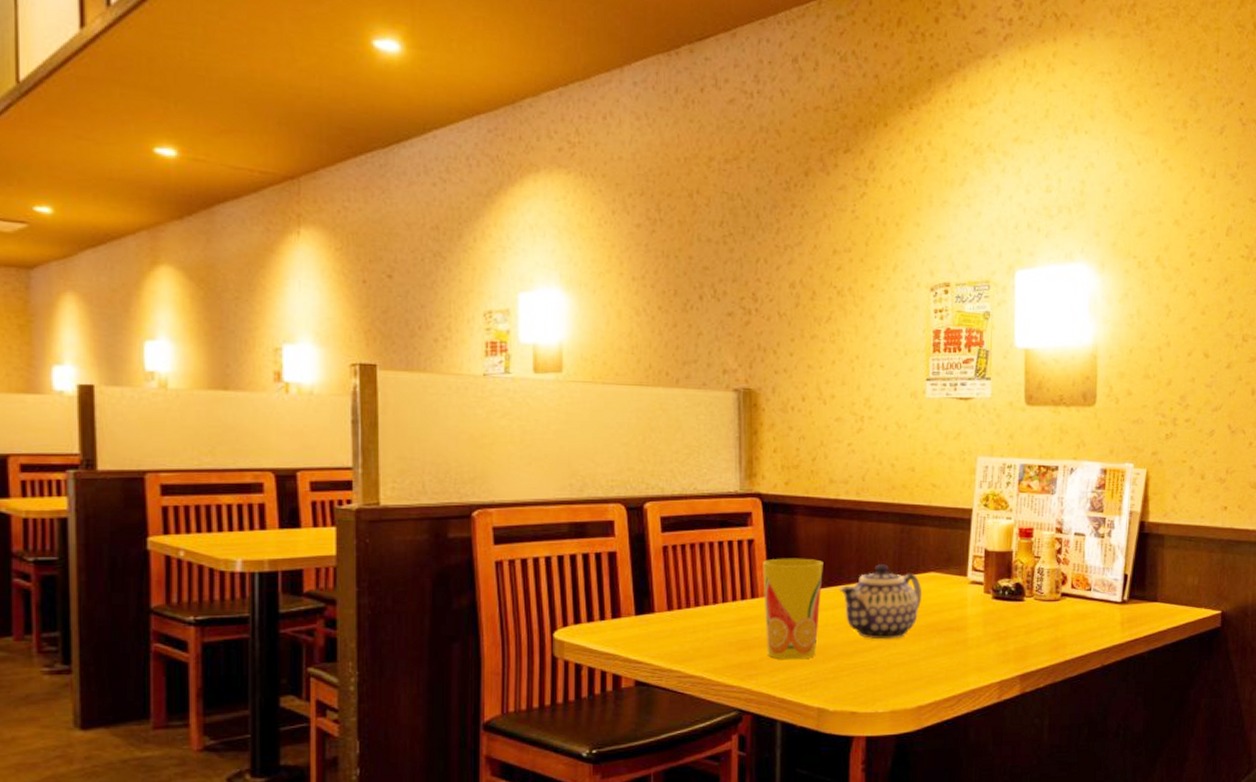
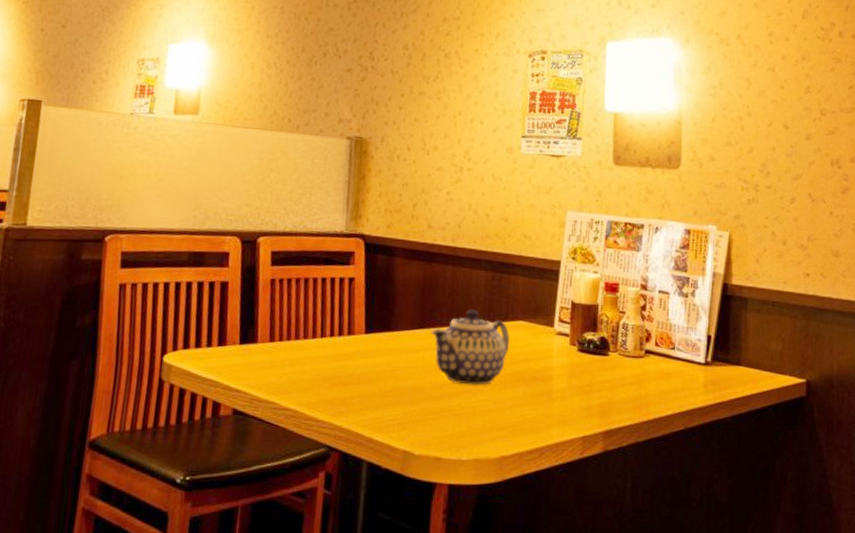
cup: present [762,558,823,660] -> none [358,297,418,400]

